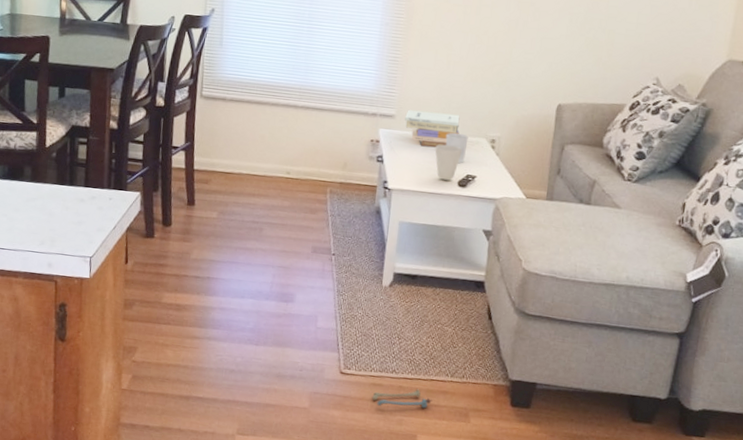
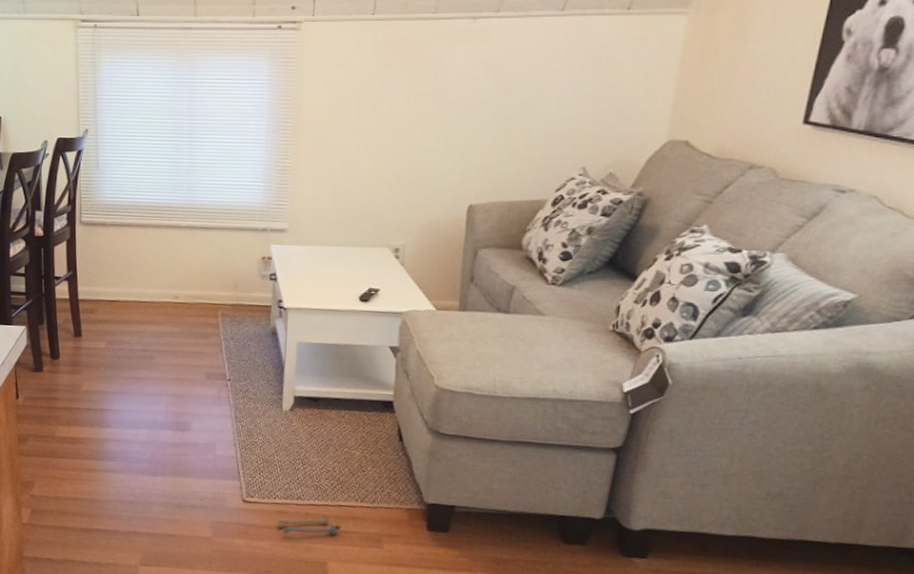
books: present [405,109,460,148] -> none [298,222,359,262]
mug: present [435,144,462,181] -> none [332,257,363,296]
candle holder: present [445,132,469,164] -> none [344,243,369,277]

